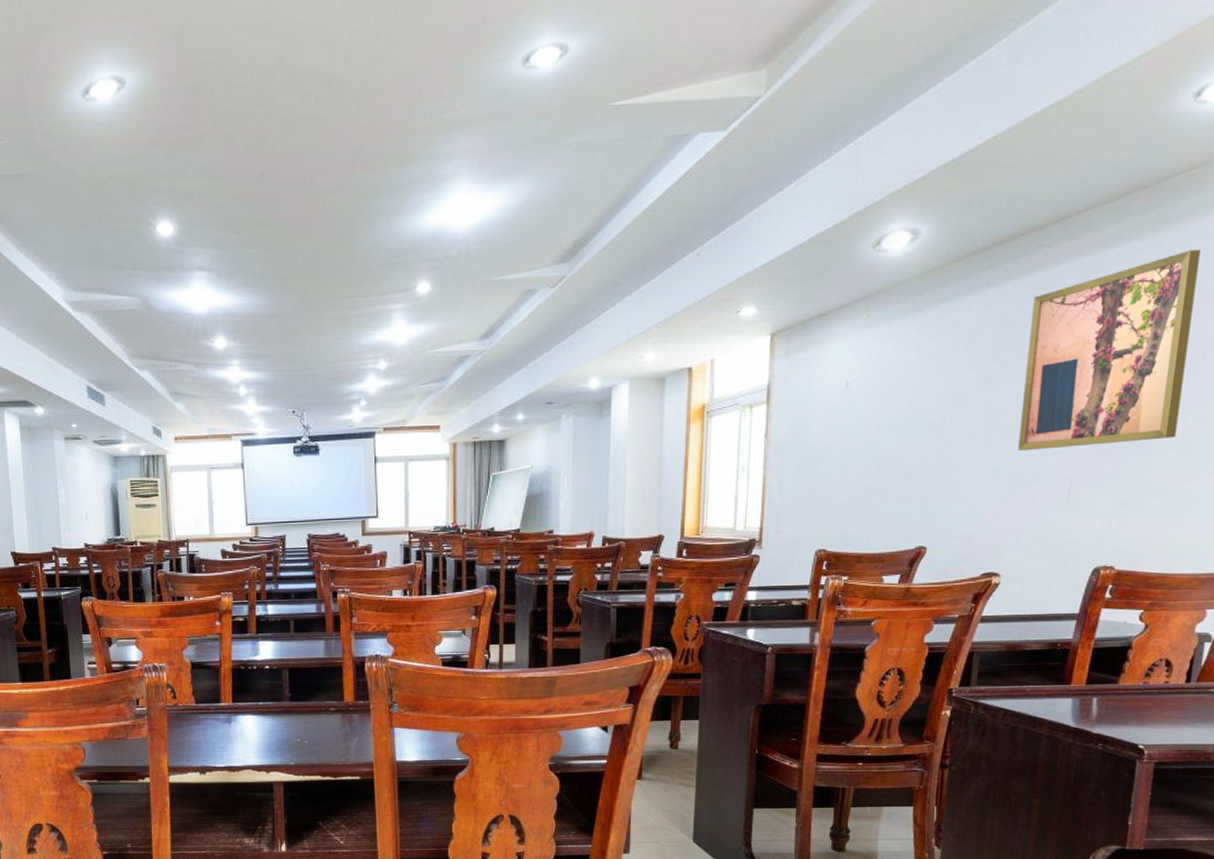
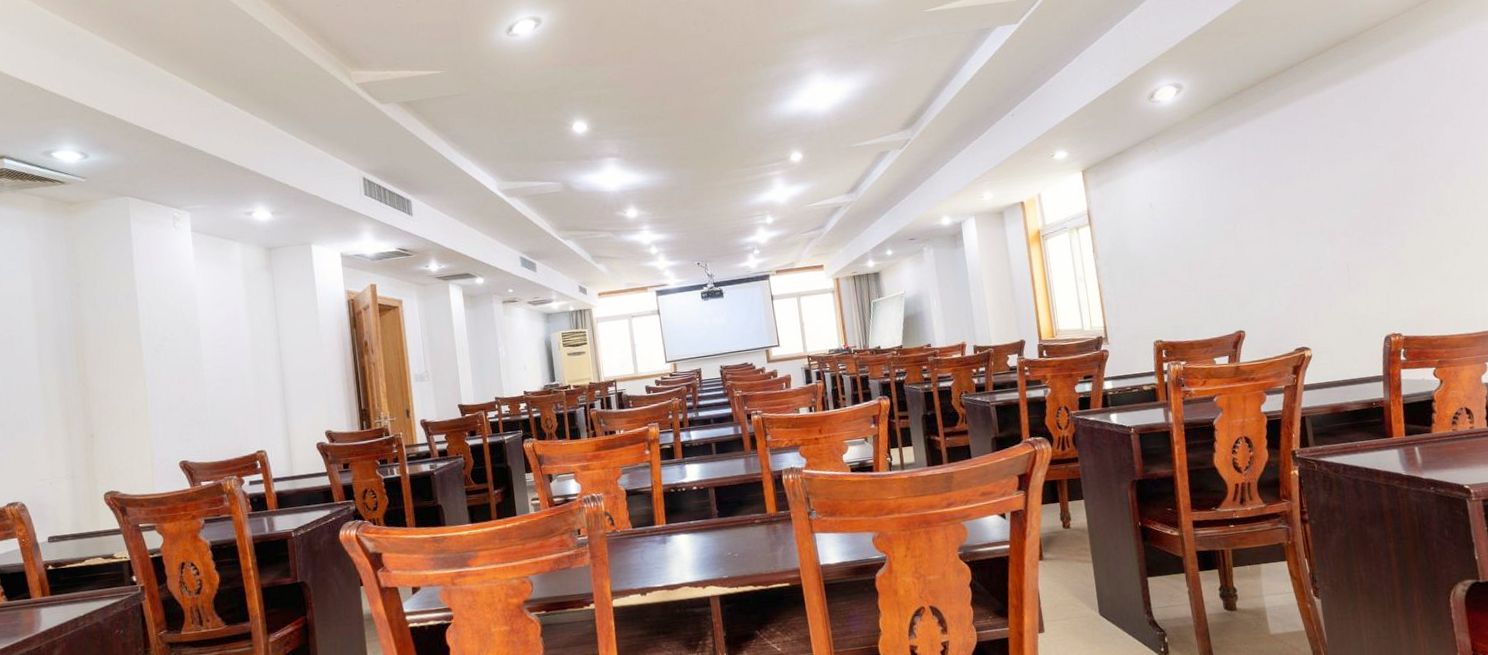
wall art: present [1018,249,1201,452] -> none [1282,83,1421,247]

